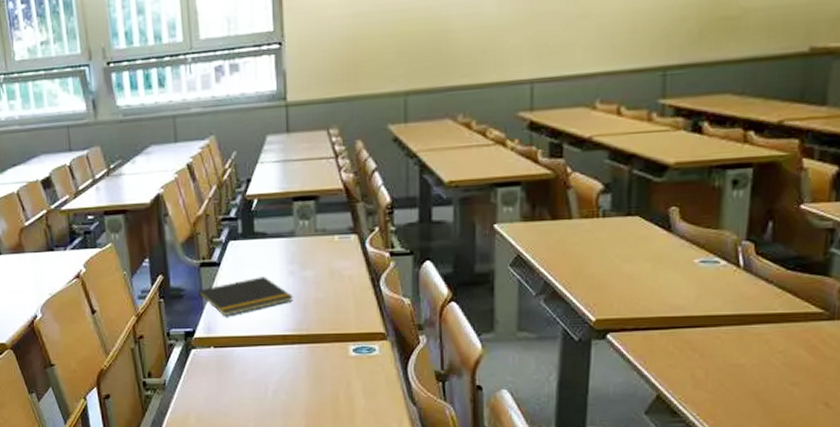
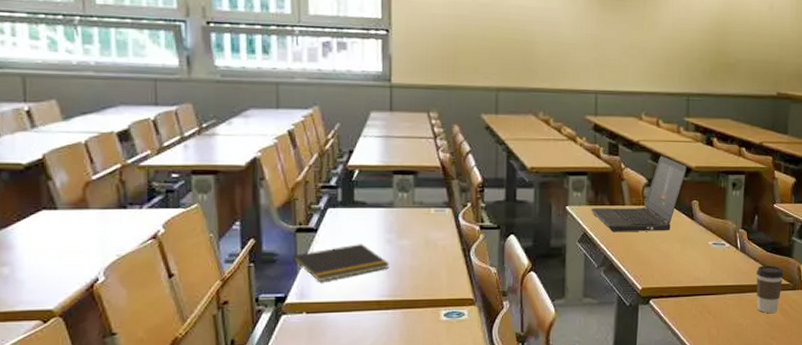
laptop computer: none [526,152,662,252] -> present [590,155,687,231]
coffee cup: none [768,287,815,351] -> present [756,265,784,313]

